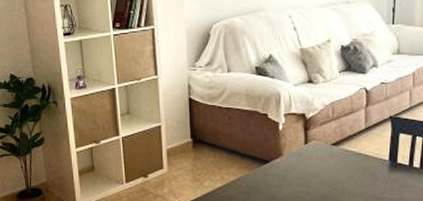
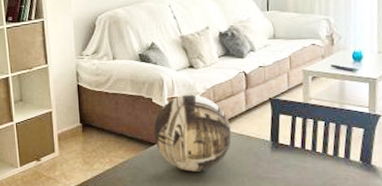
decorative bowl: none [268,110,349,191] -> present [153,94,231,172]

